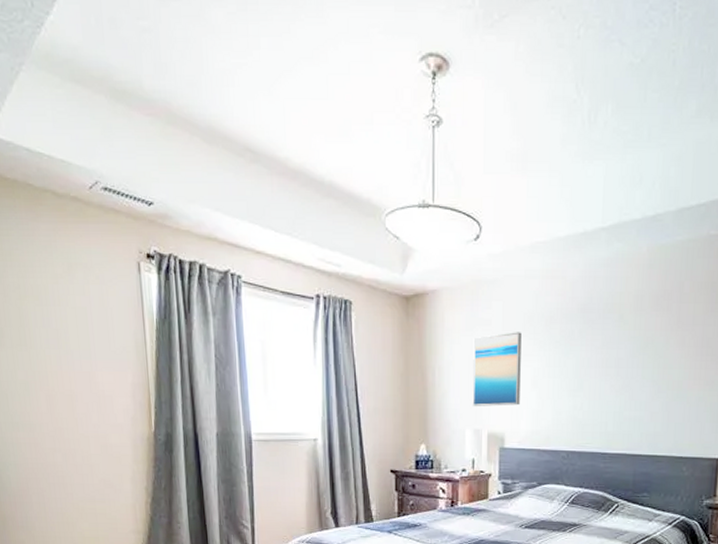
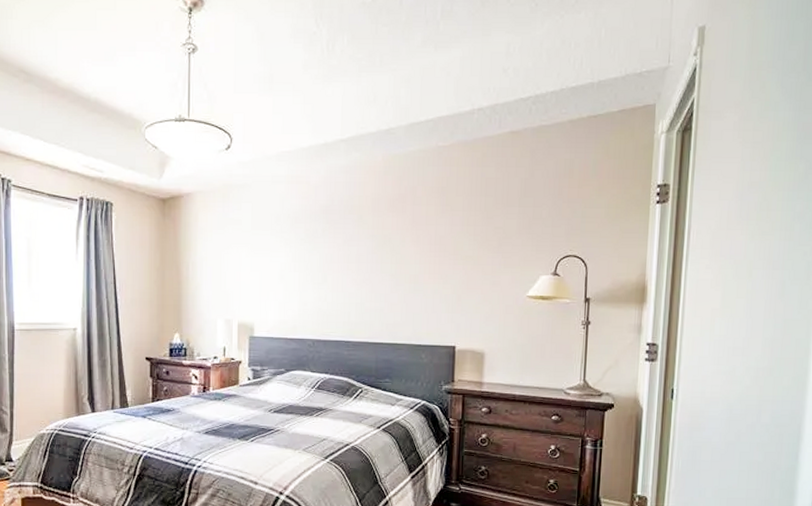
wall art: present [472,332,522,407] -> none [224,230,269,298]

